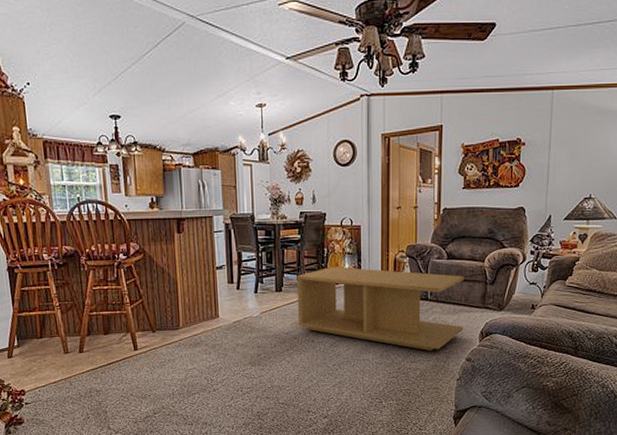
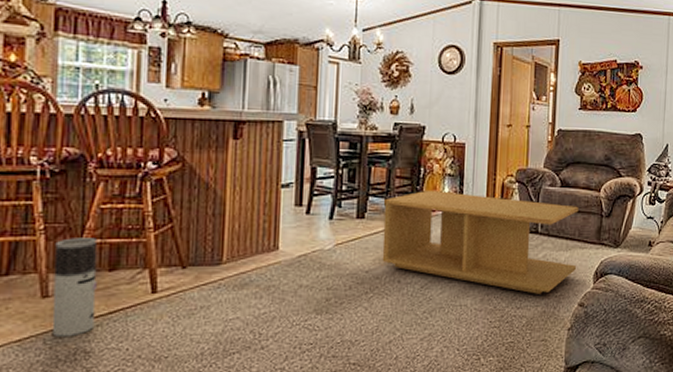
air purifier: none [67,311,101,381] -> present [51,238,97,338]

